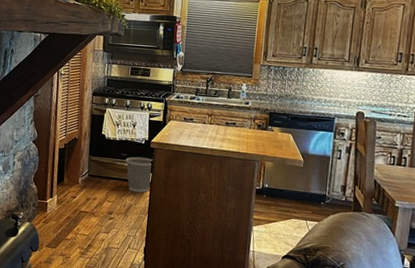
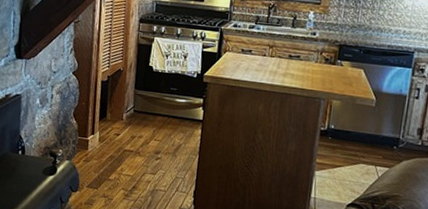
wastebasket: present [125,156,154,193] -> none [175,91,207,132]

